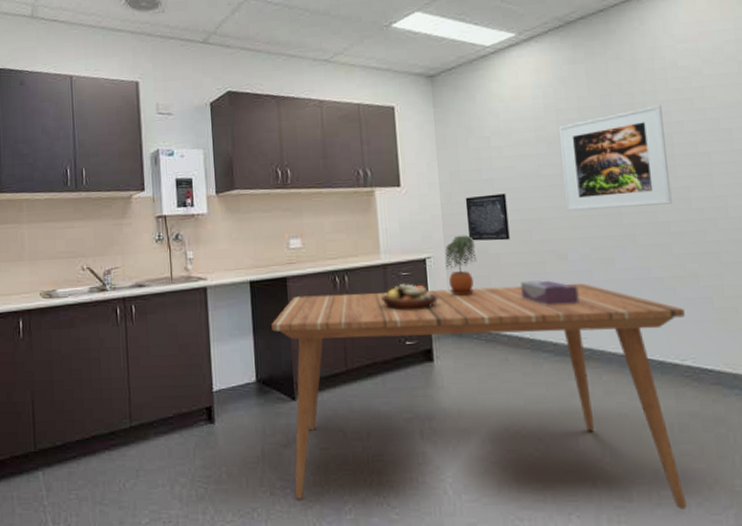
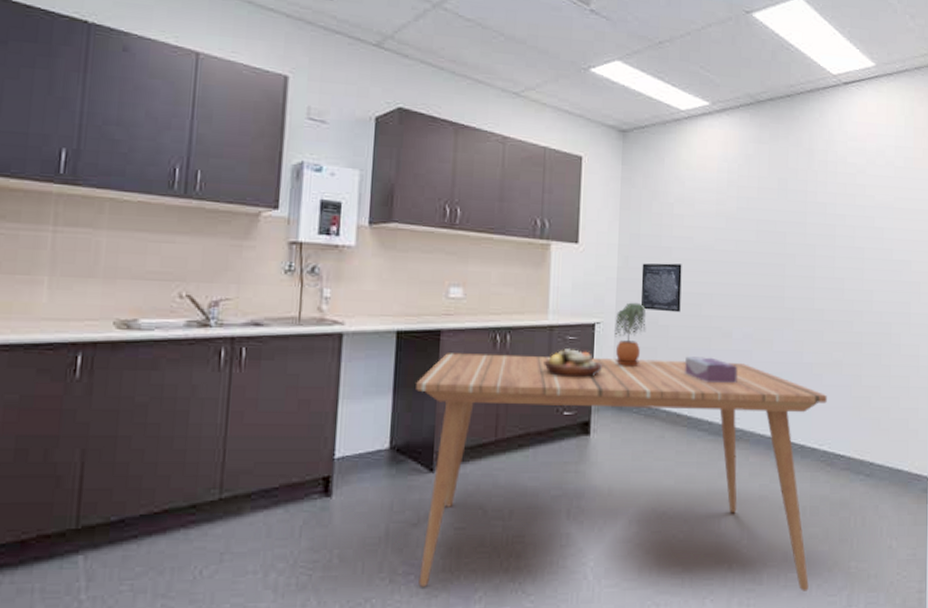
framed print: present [558,104,672,212] -> none [736,195,829,293]

